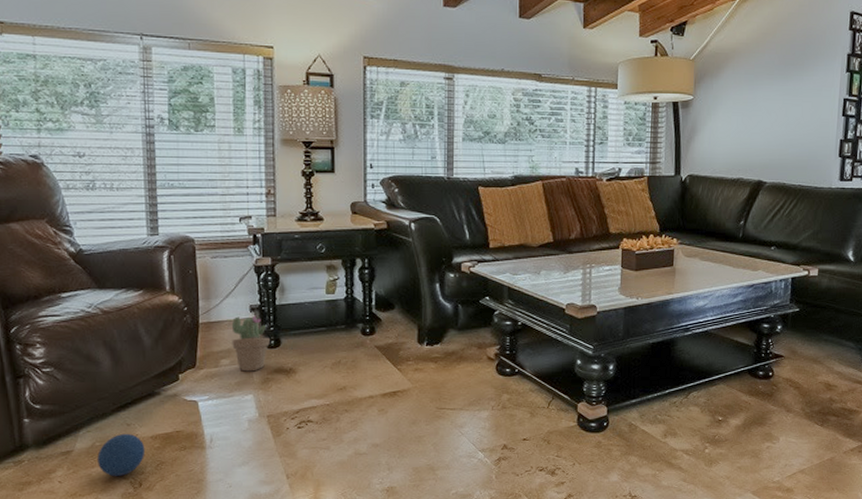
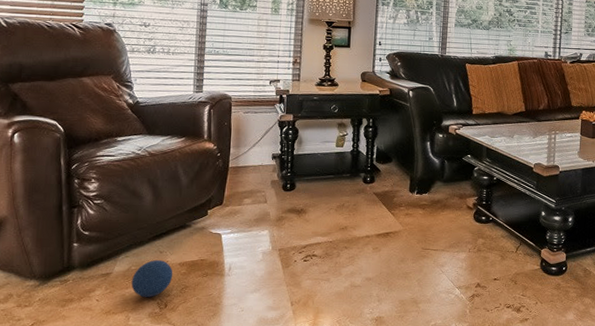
decorative plant: present [231,315,270,372] -> none [254,162,286,210]

